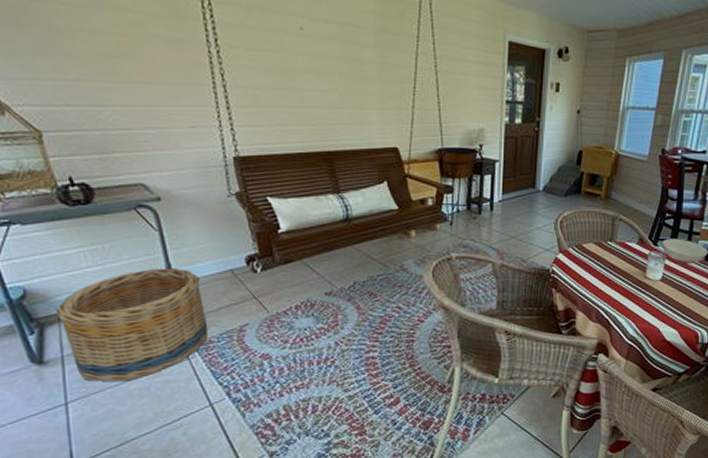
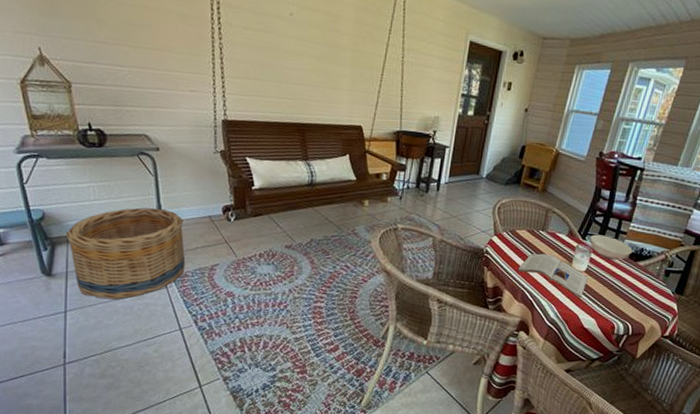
magazine: none [589,266,665,309] -> present [518,253,588,297]

